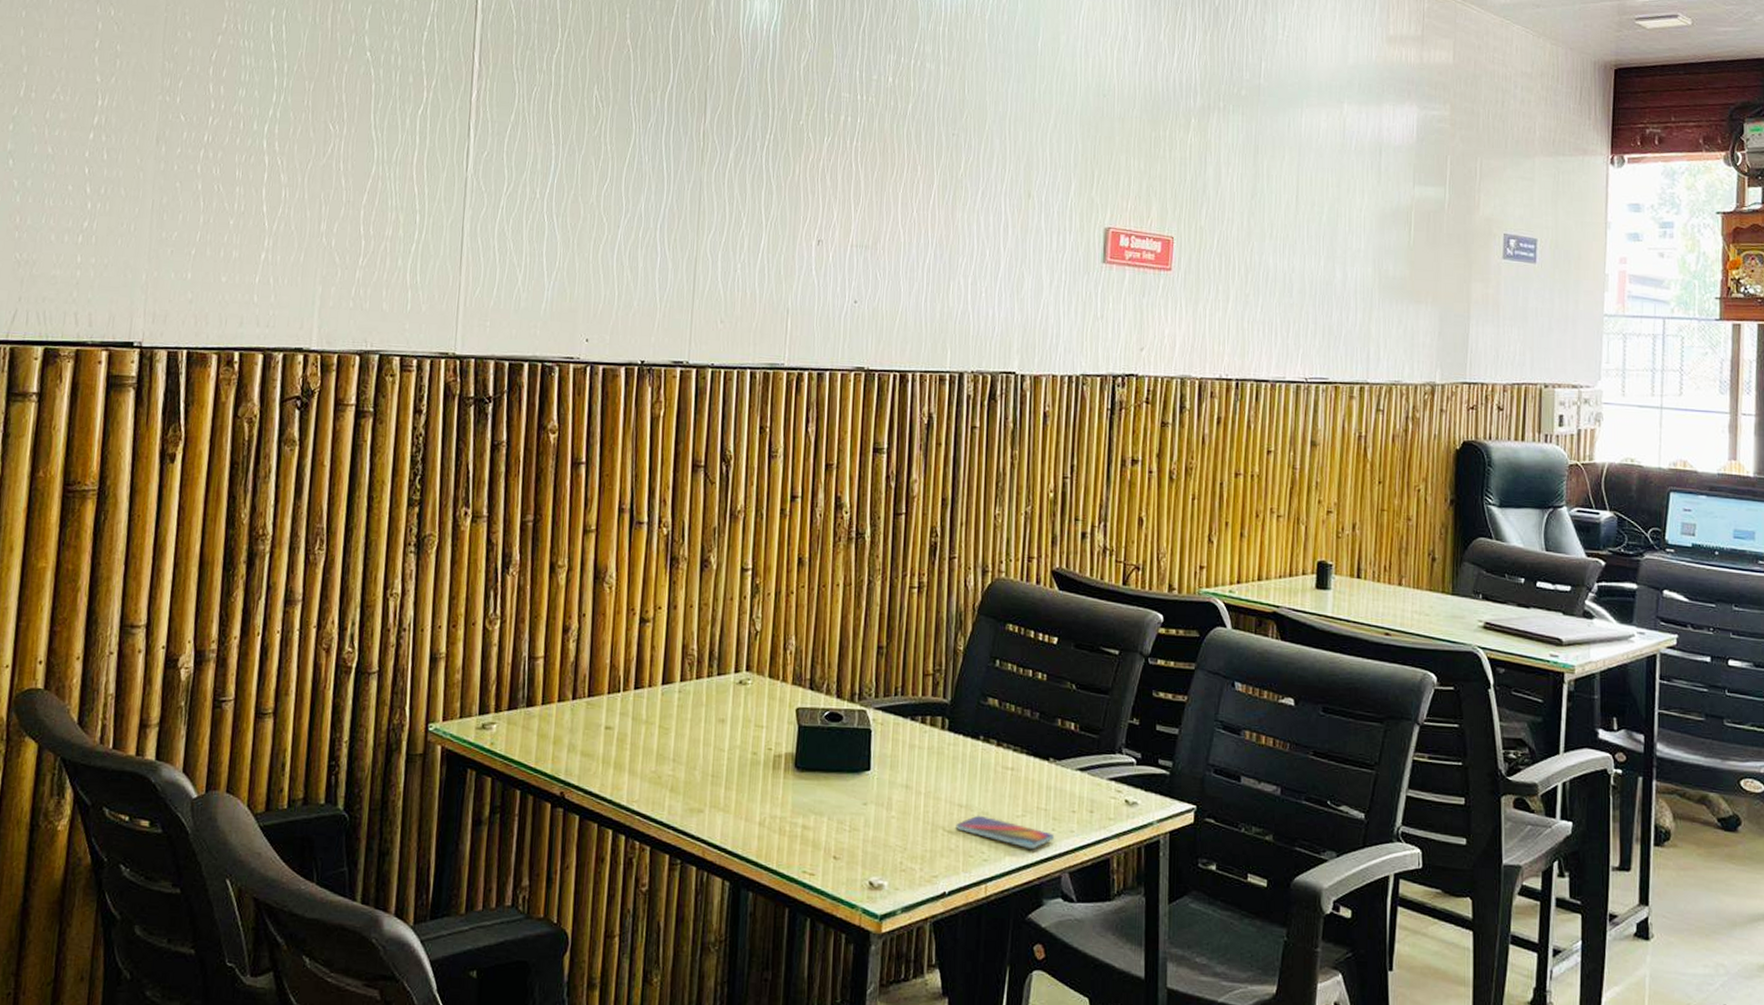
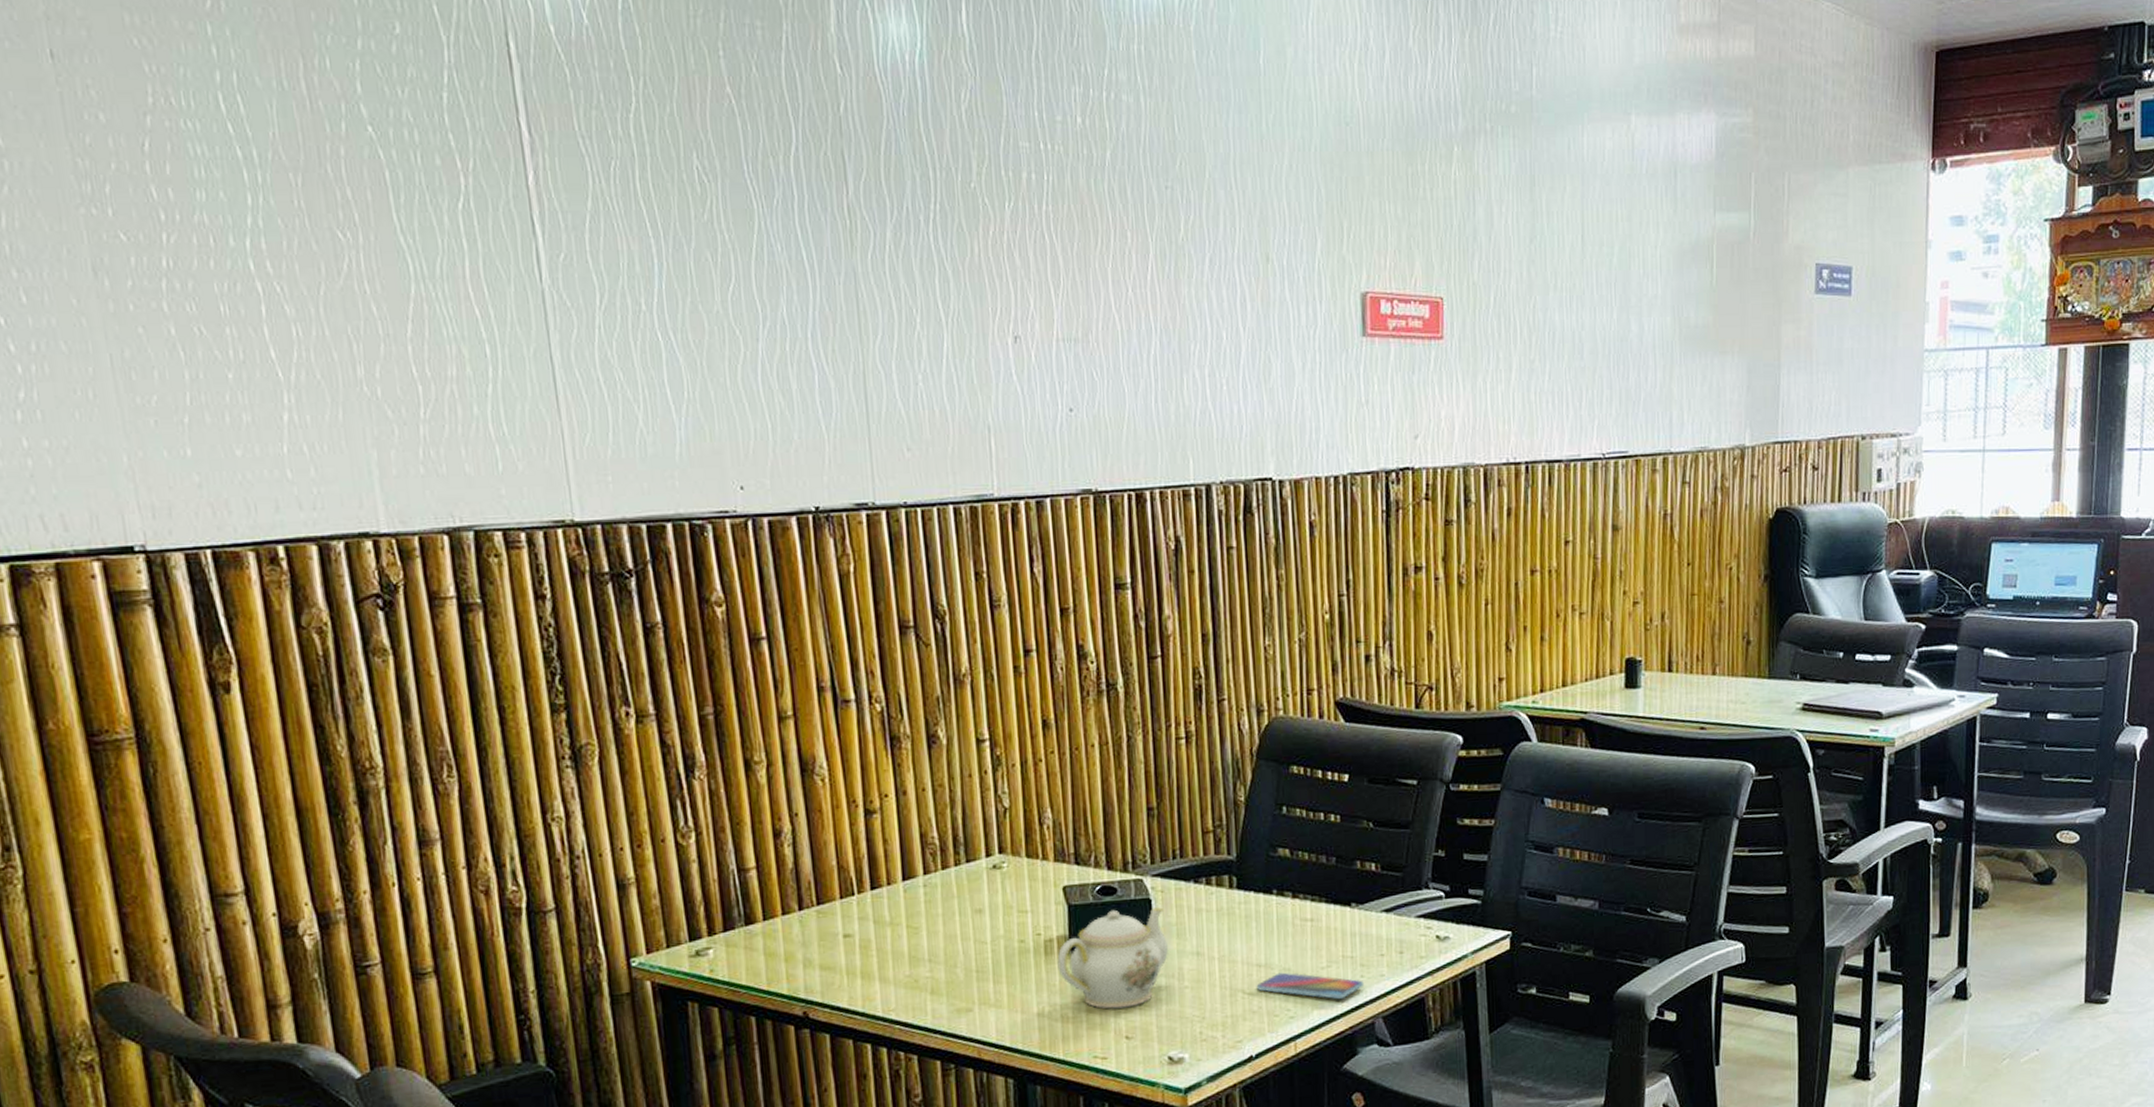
teapot: none [782,735,881,829] -> present [1057,907,1168,1009]

